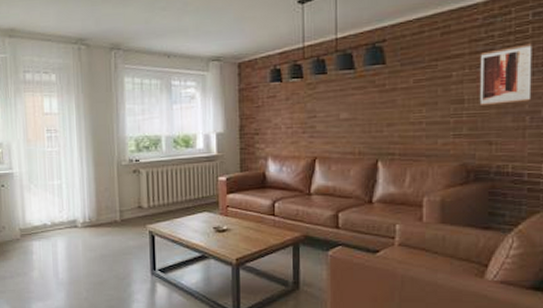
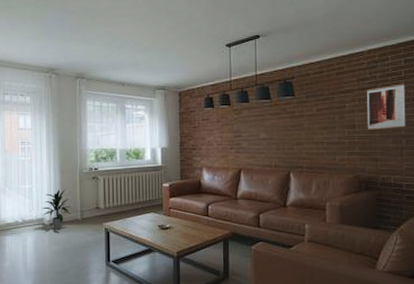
indoor plant: none [73,185,109,234] -> present [41,189,72,230]

